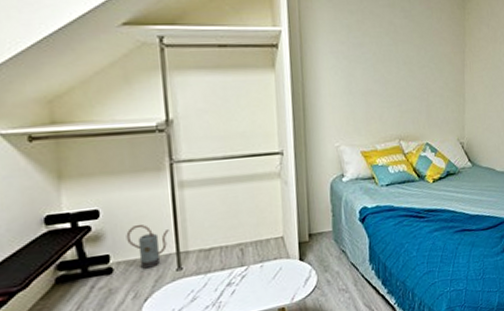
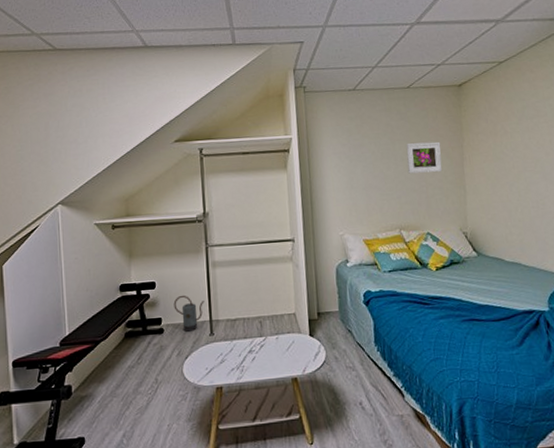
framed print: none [409,45,444,79] -> present [406,141,442,174]

